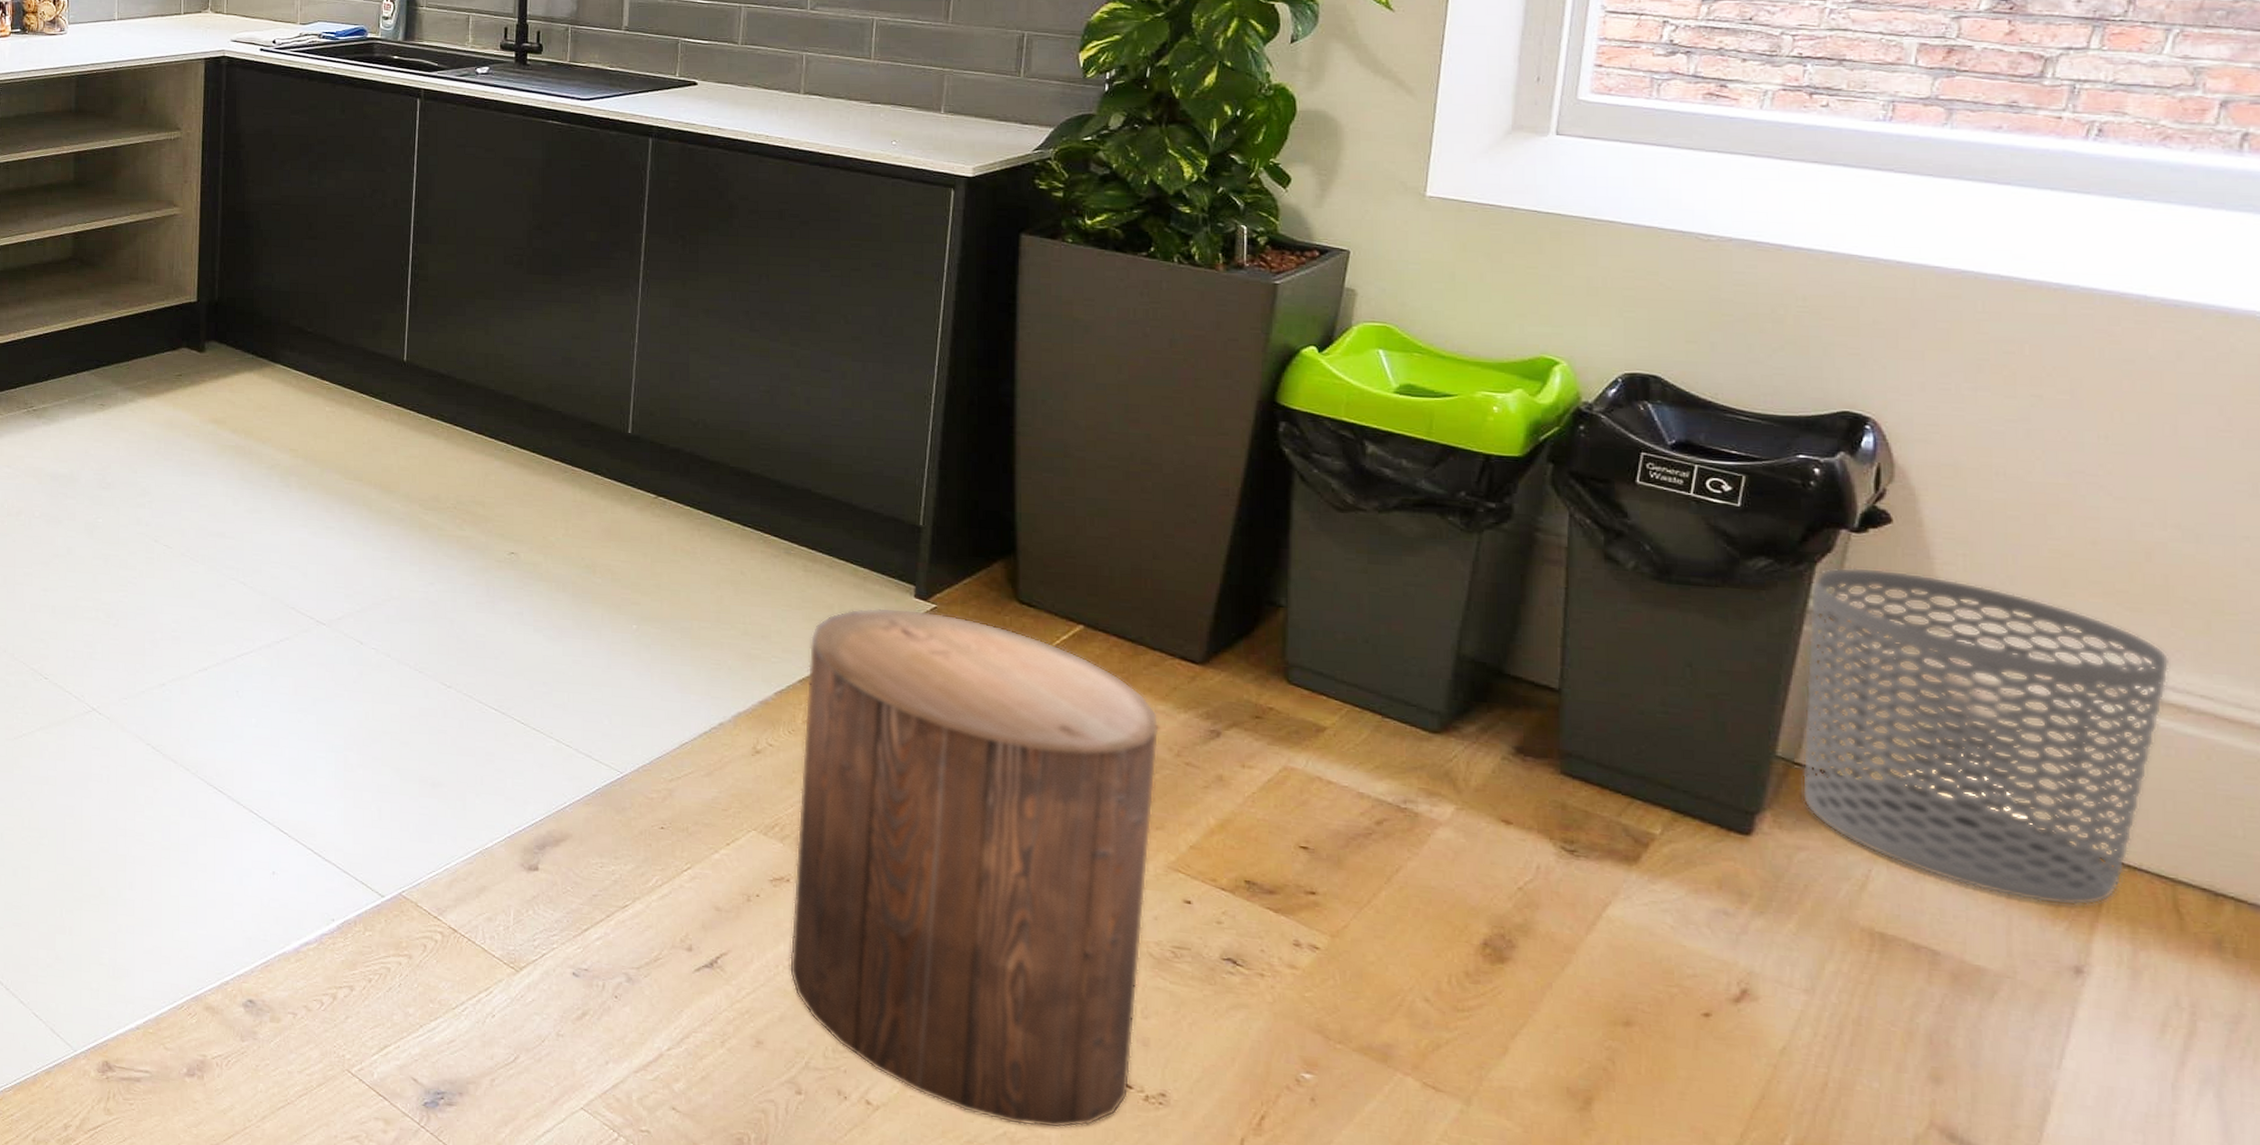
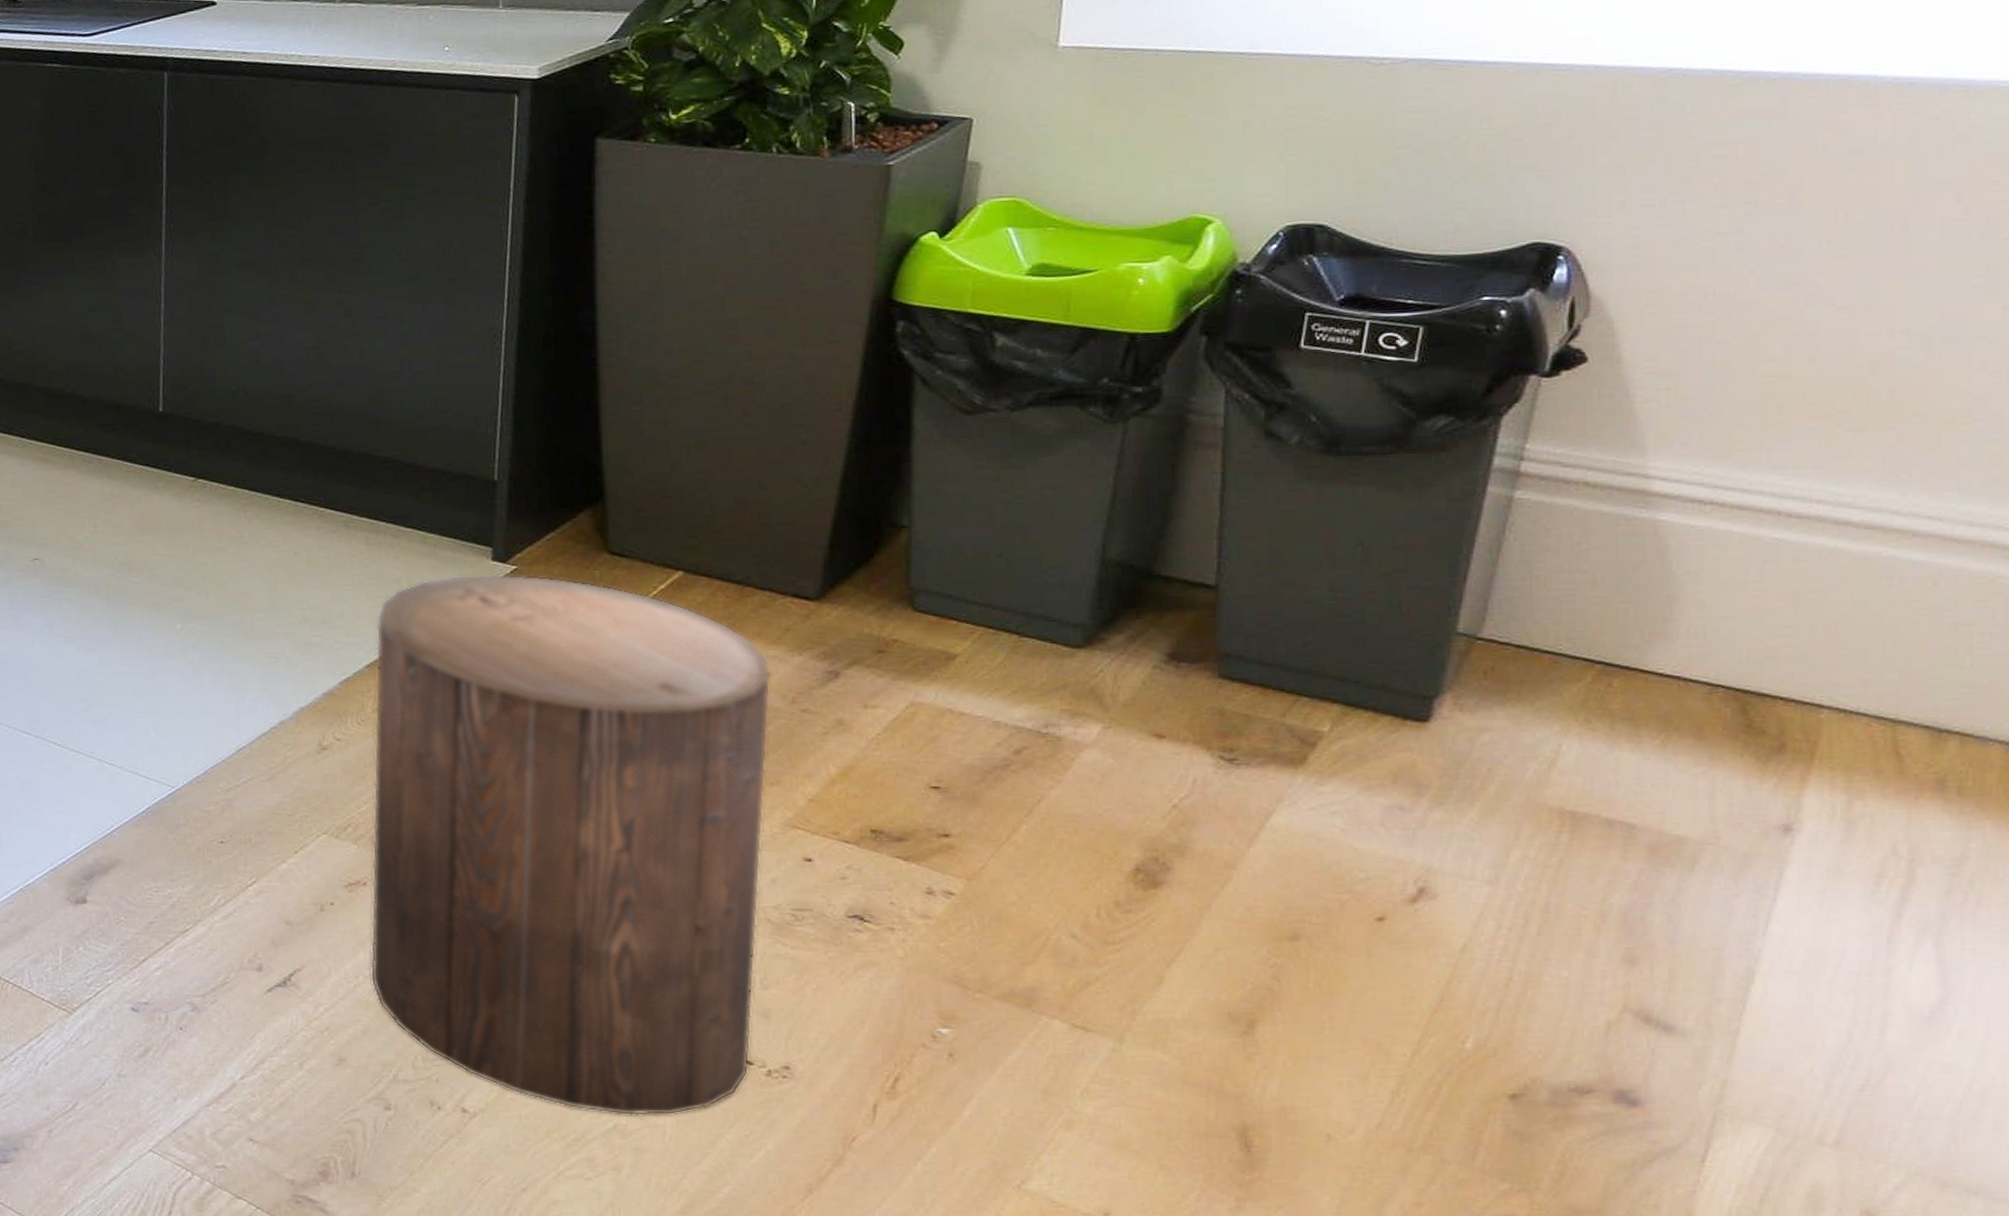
waste bin: present [1801,567,2170,906] -> none [1485,414,1895,760]

